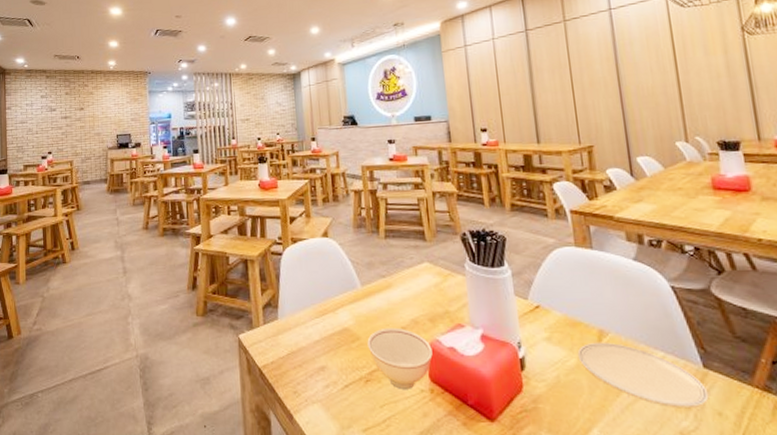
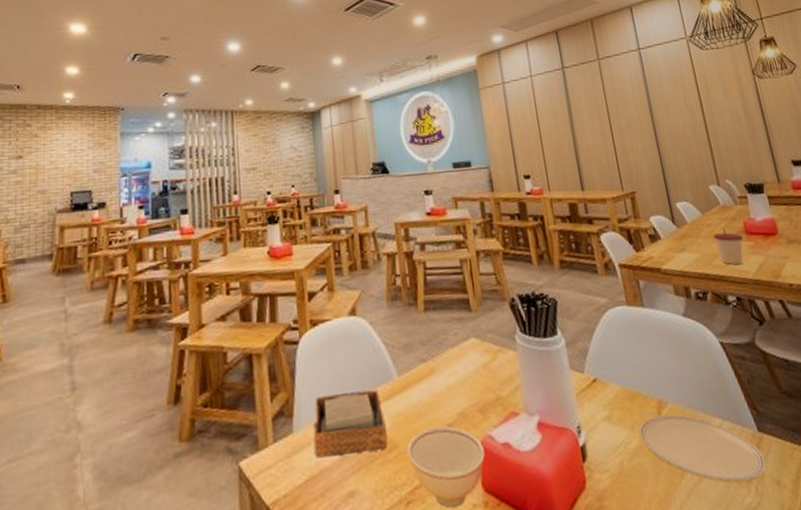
napkin holder: none [293,295,351,340] -> present [313,389,388,458]
cup: none [675,182,710,218] -> present [713,228,744,266]

